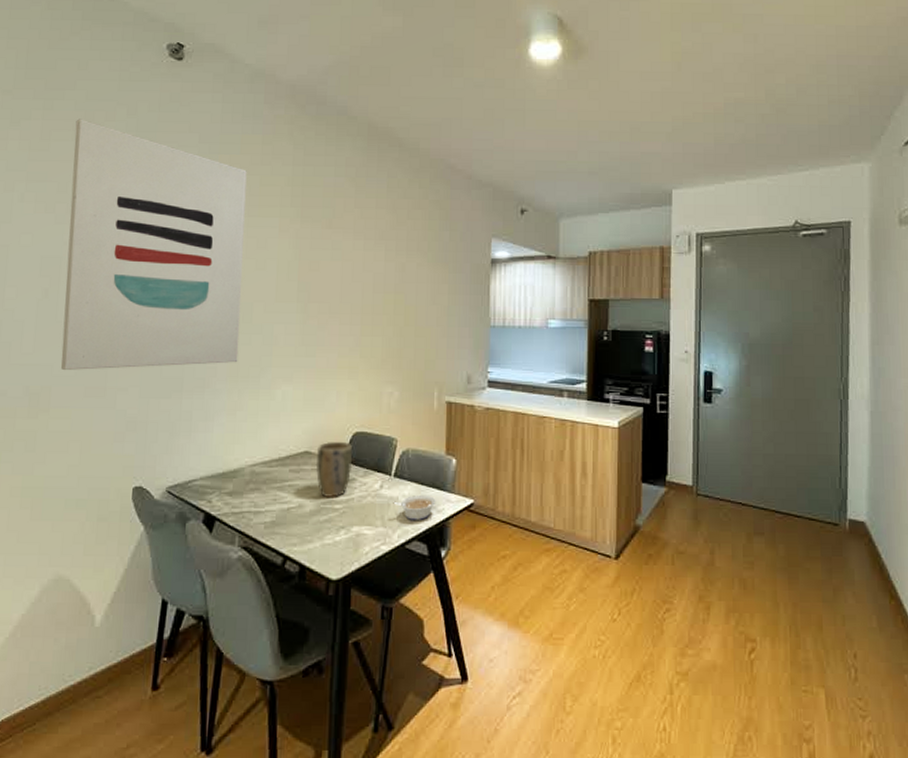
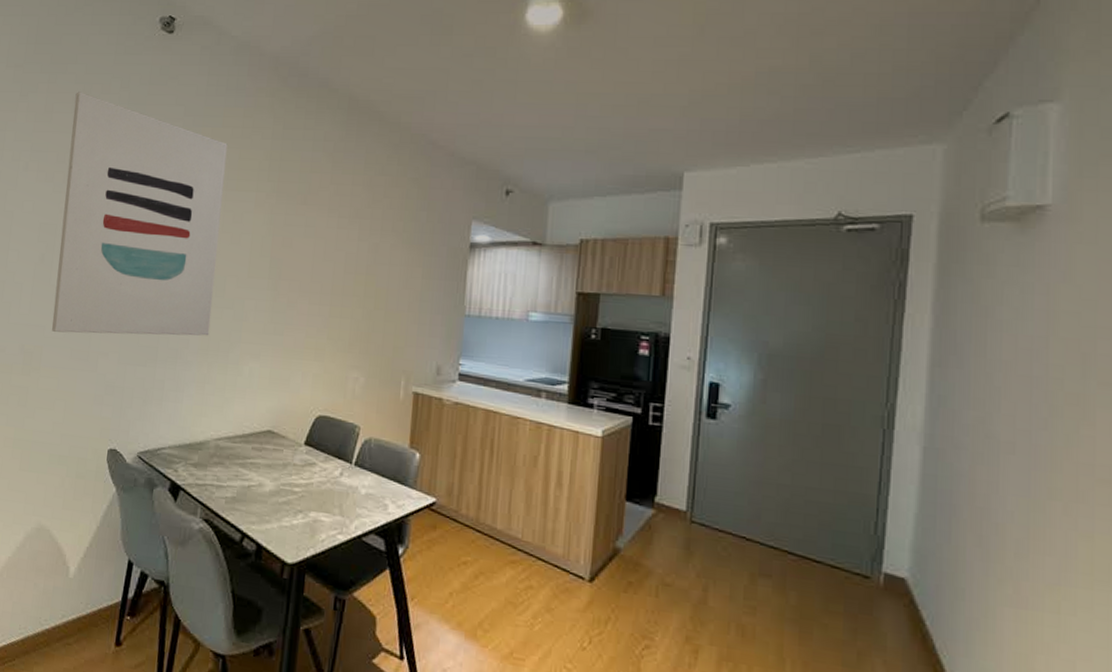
plant pot: present [315,441,353,499] -> none [277,423,314,481]
legume: present [393,496,436,521] -> none [352,487,397,514]

